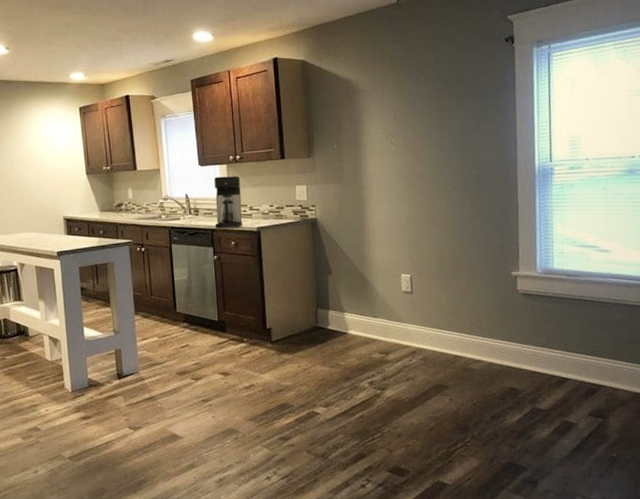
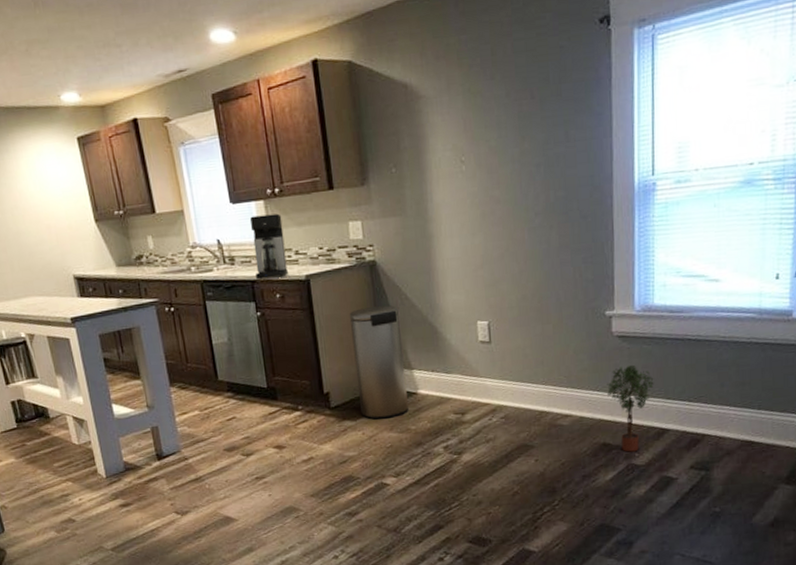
pedal bin: none [292,256,339,354] -> present [349,305,409,420]
potted tree: none [513,319,555,397] -> present [607,364,654,452]

